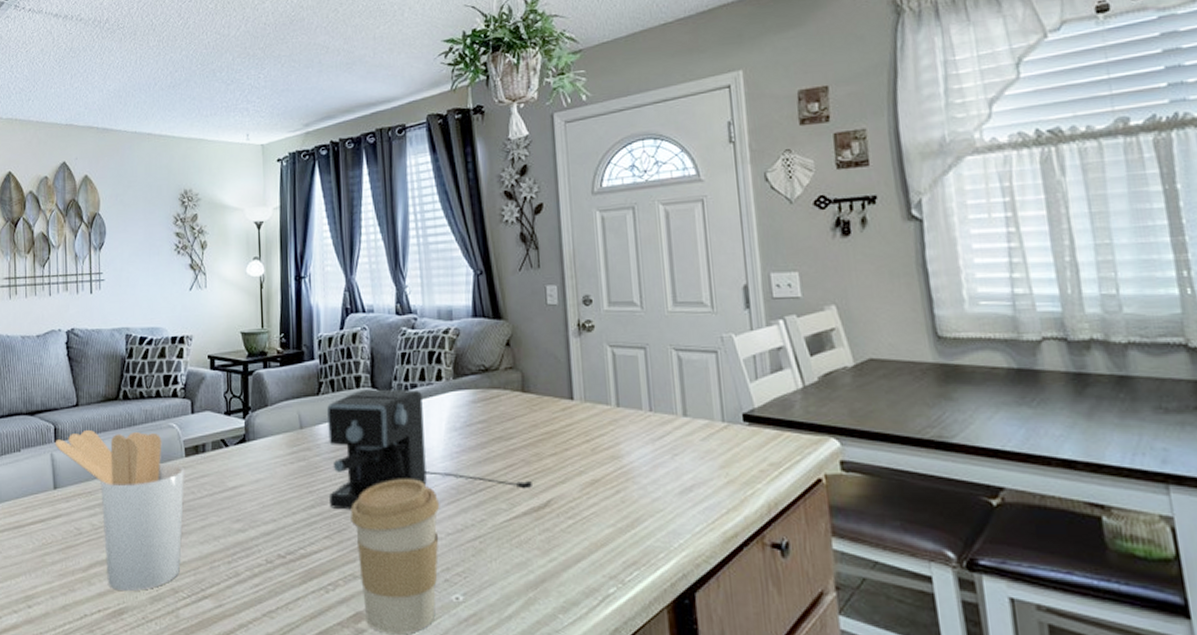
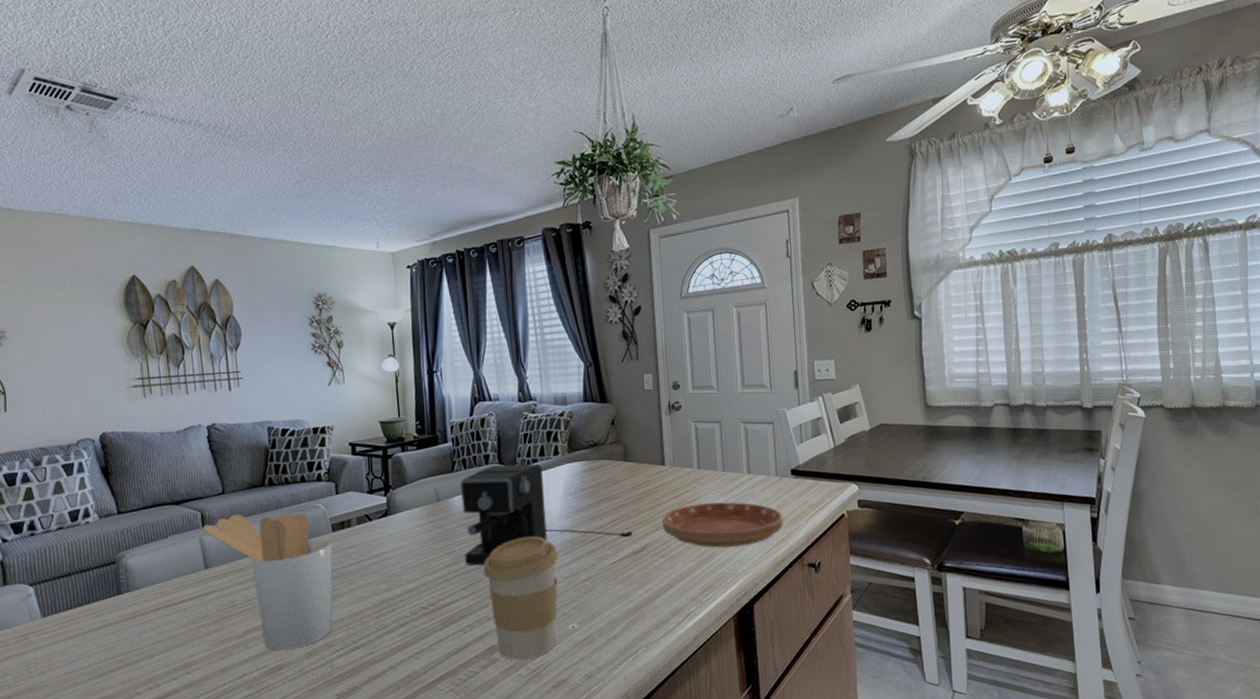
saucer: none [570,452,734,511] -> present [662,502,784,548]

